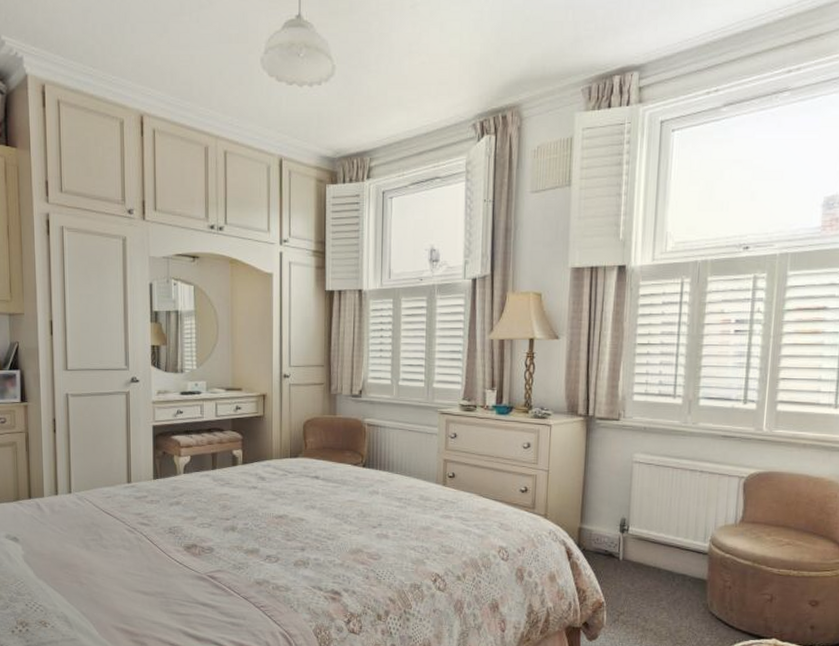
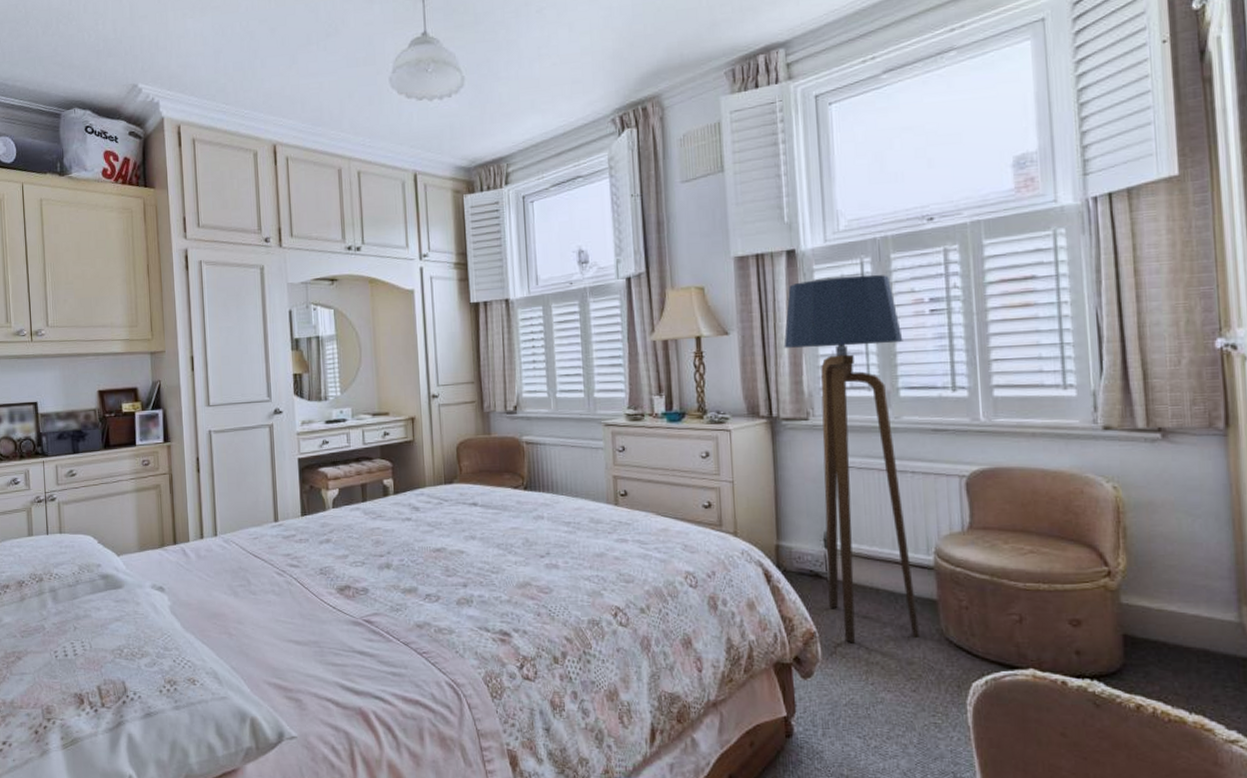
floor lamp: none [606,294,709,613] -> present [784,274,920,643]

